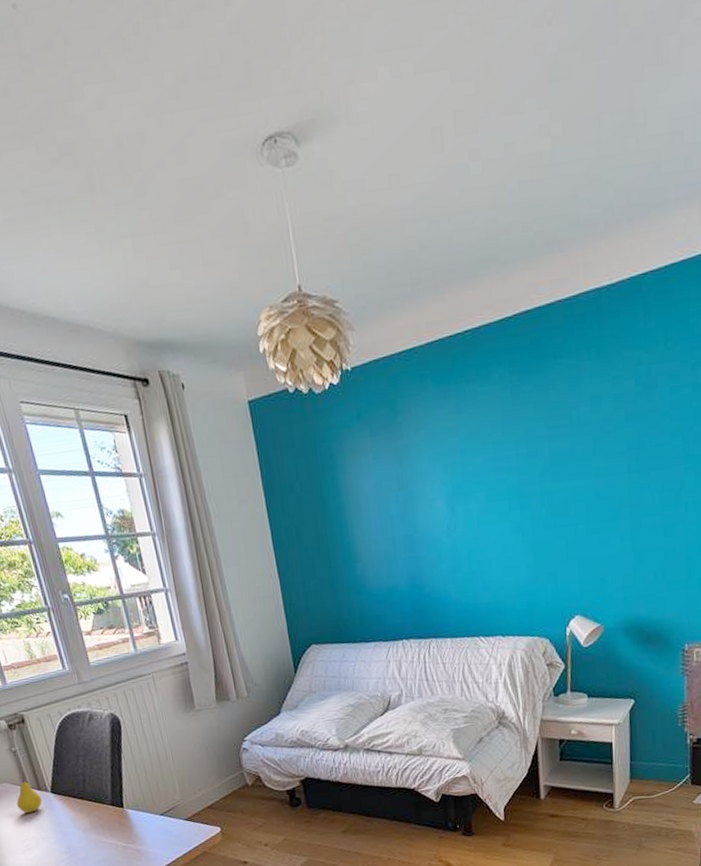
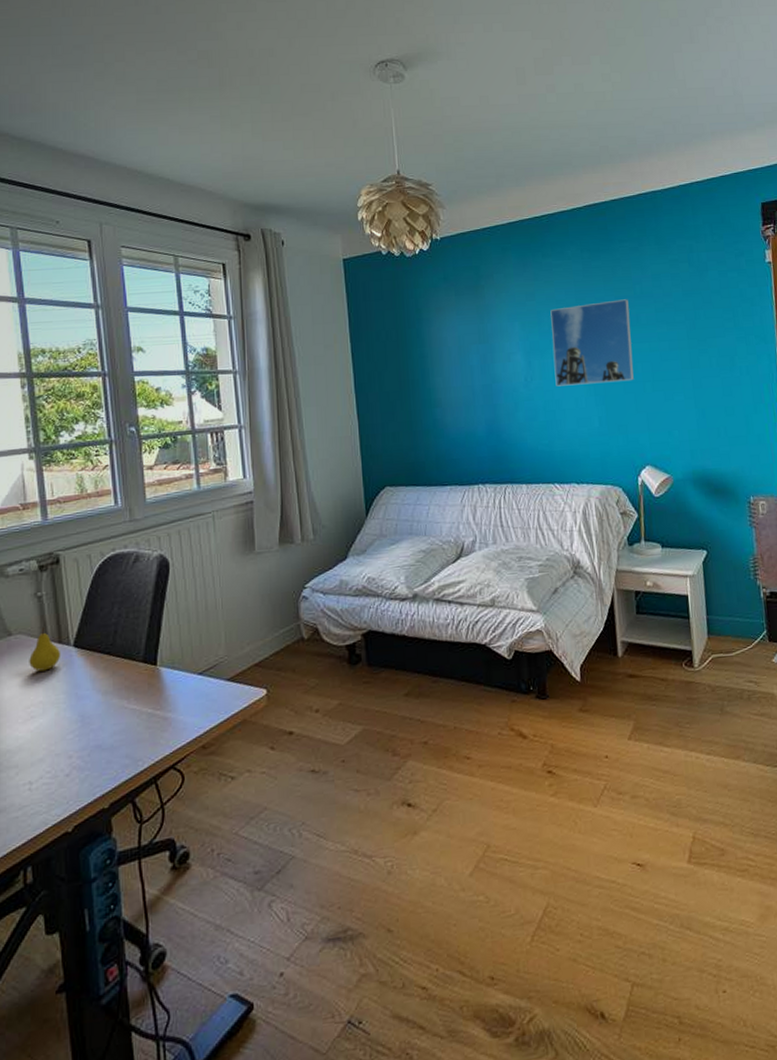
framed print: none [475,429,566,534] -> present [550,299,634,387]

